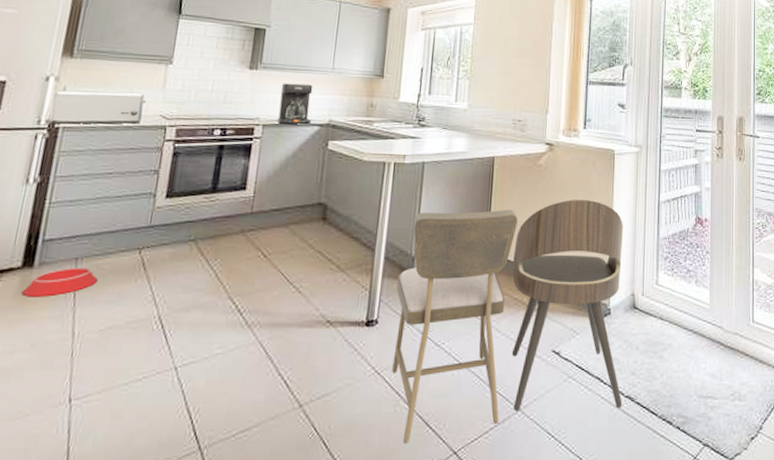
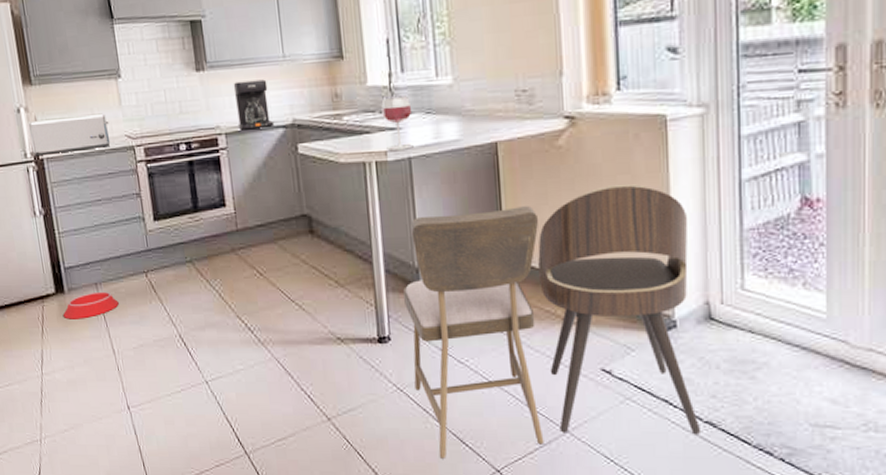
wineglass: none [406,112,432,155] -> present [381,96,414,151]

